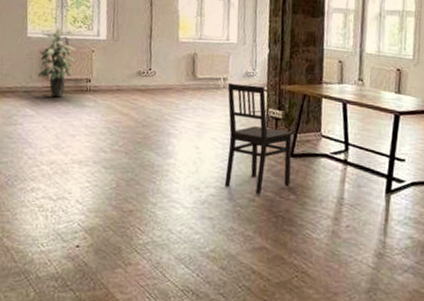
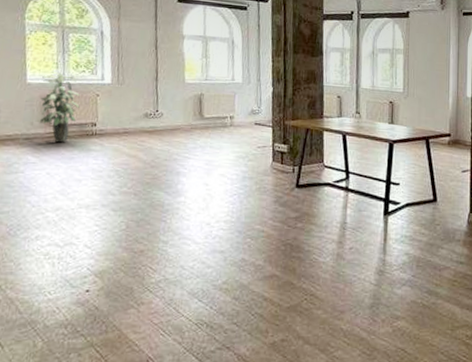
dining chair: present [224,83,294,195] -> none [234,121,299,225]

